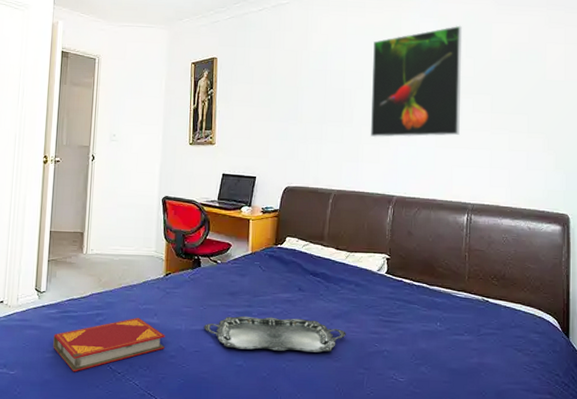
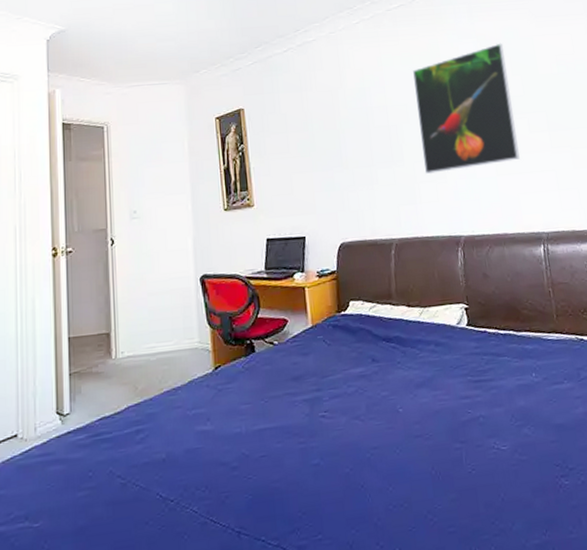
hardback book: present [53,317,165,372] -> none [85,426,224,510]
serving tray: present [203,315,346,353] -> none [267,393,434,445]

